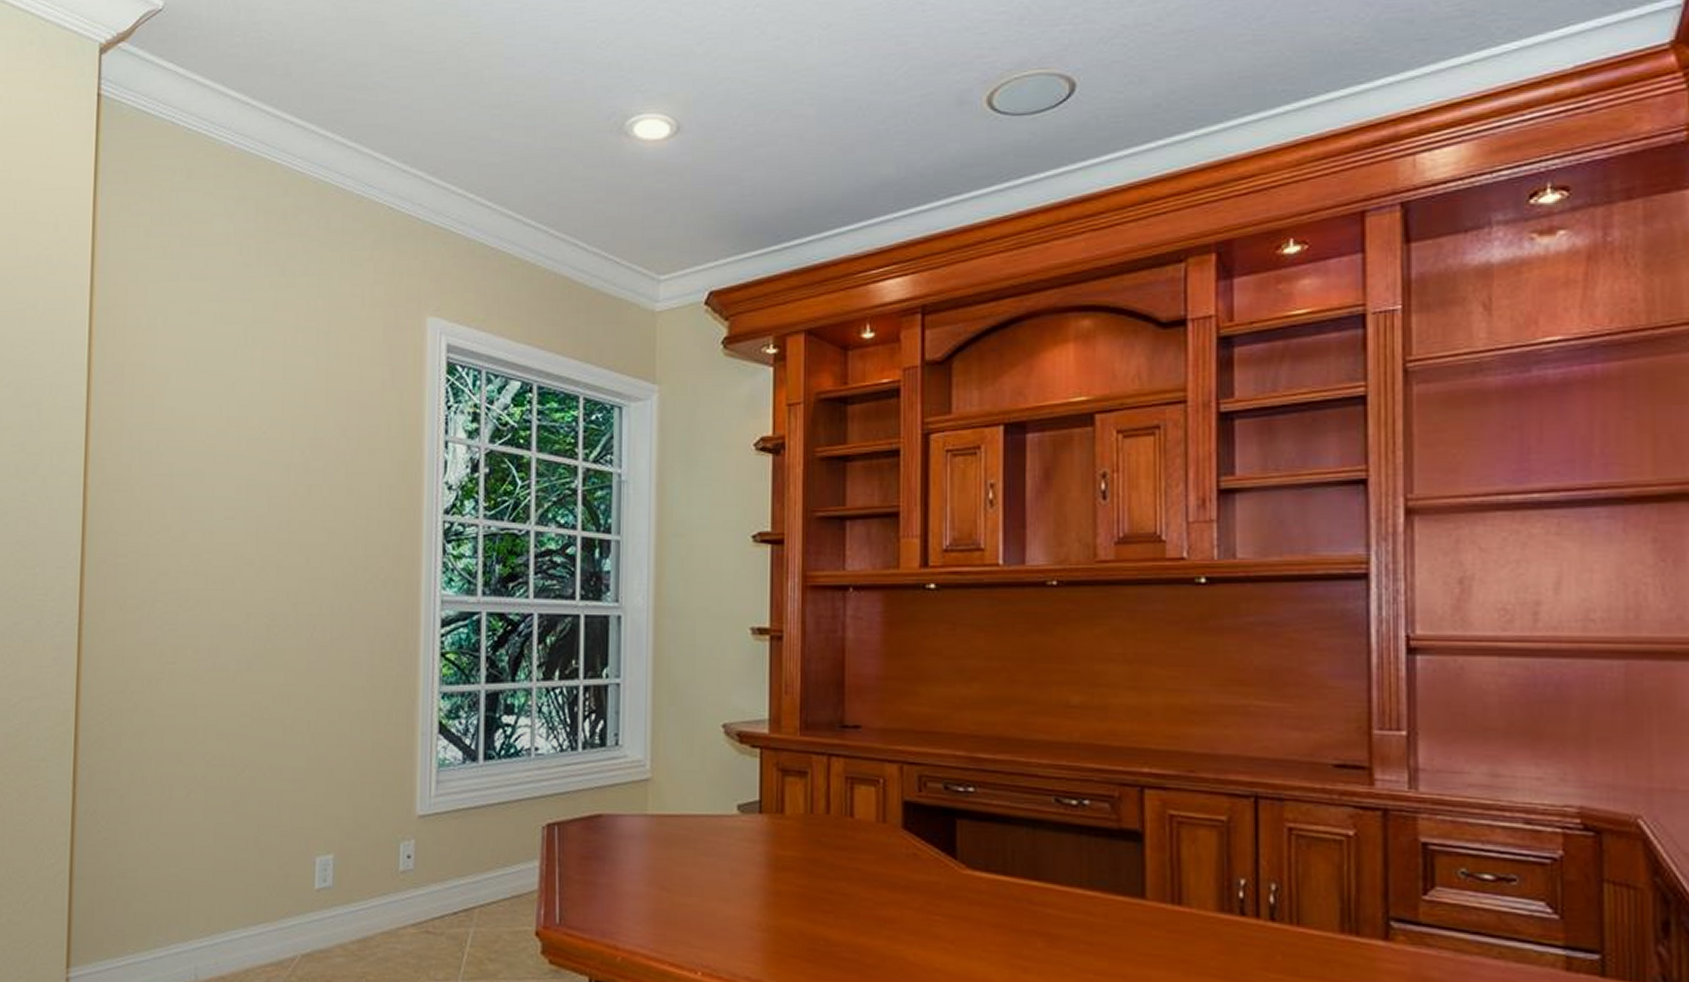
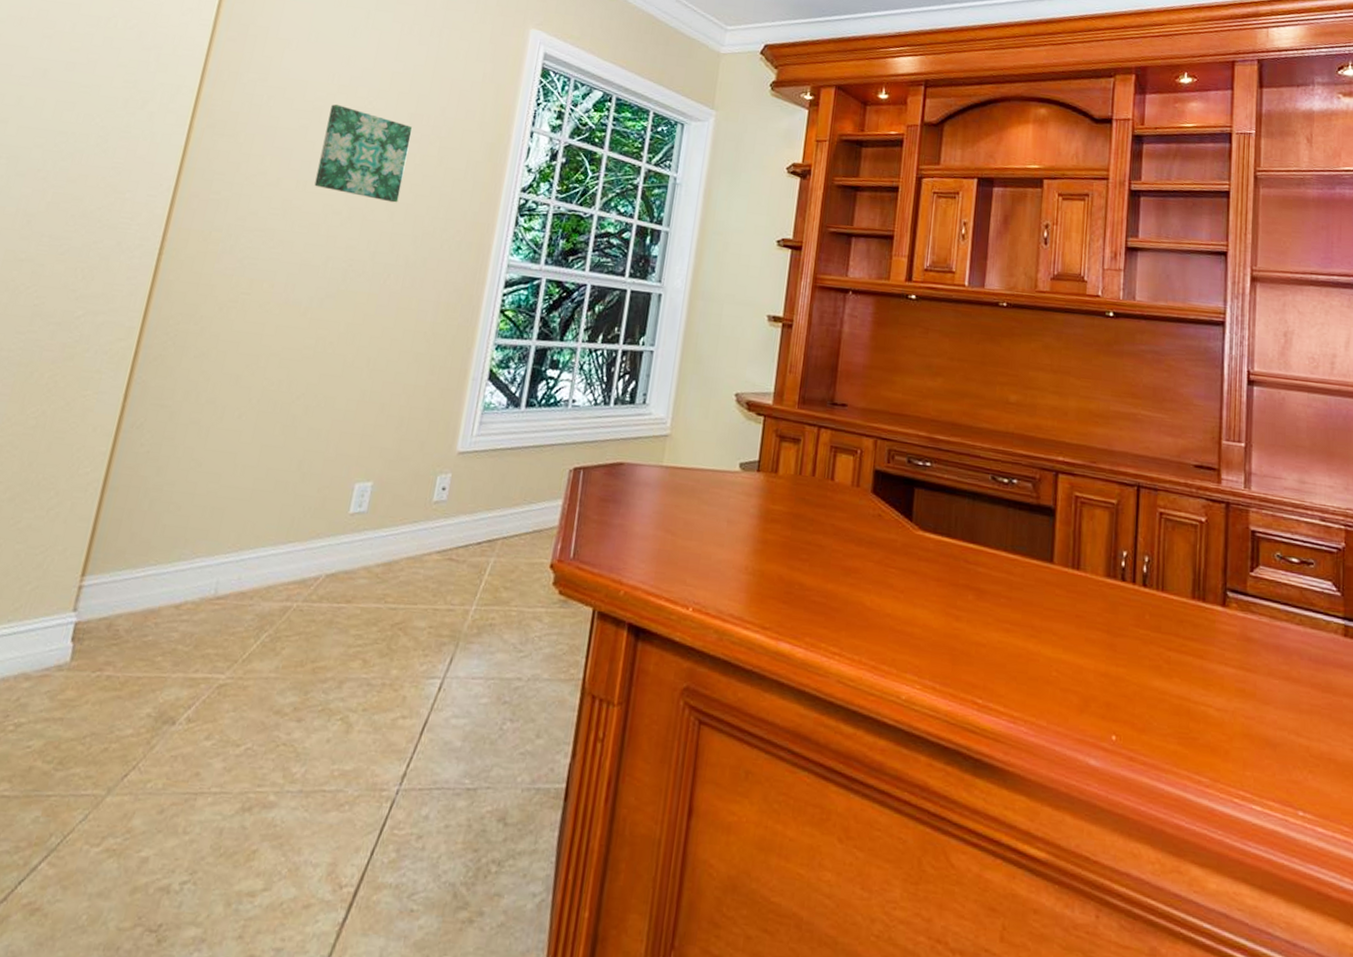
wall art: none [221,440,314,544] -> present [314,104,413,203]

